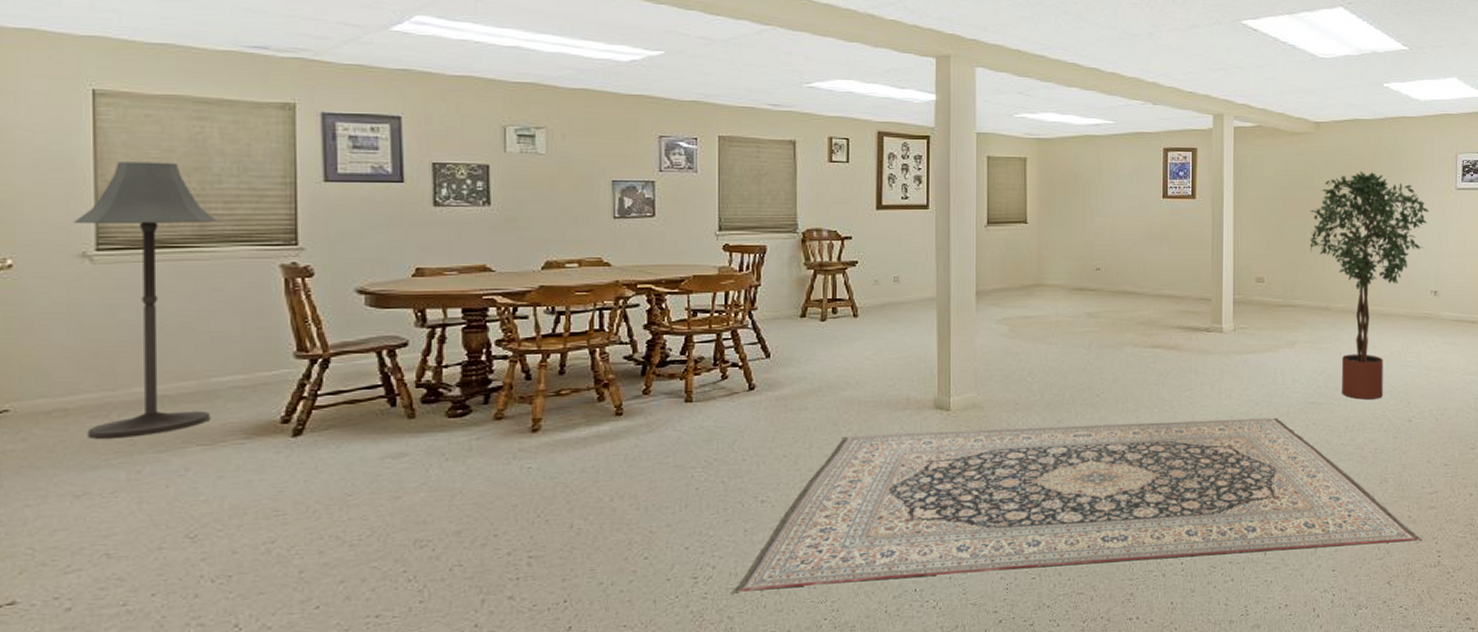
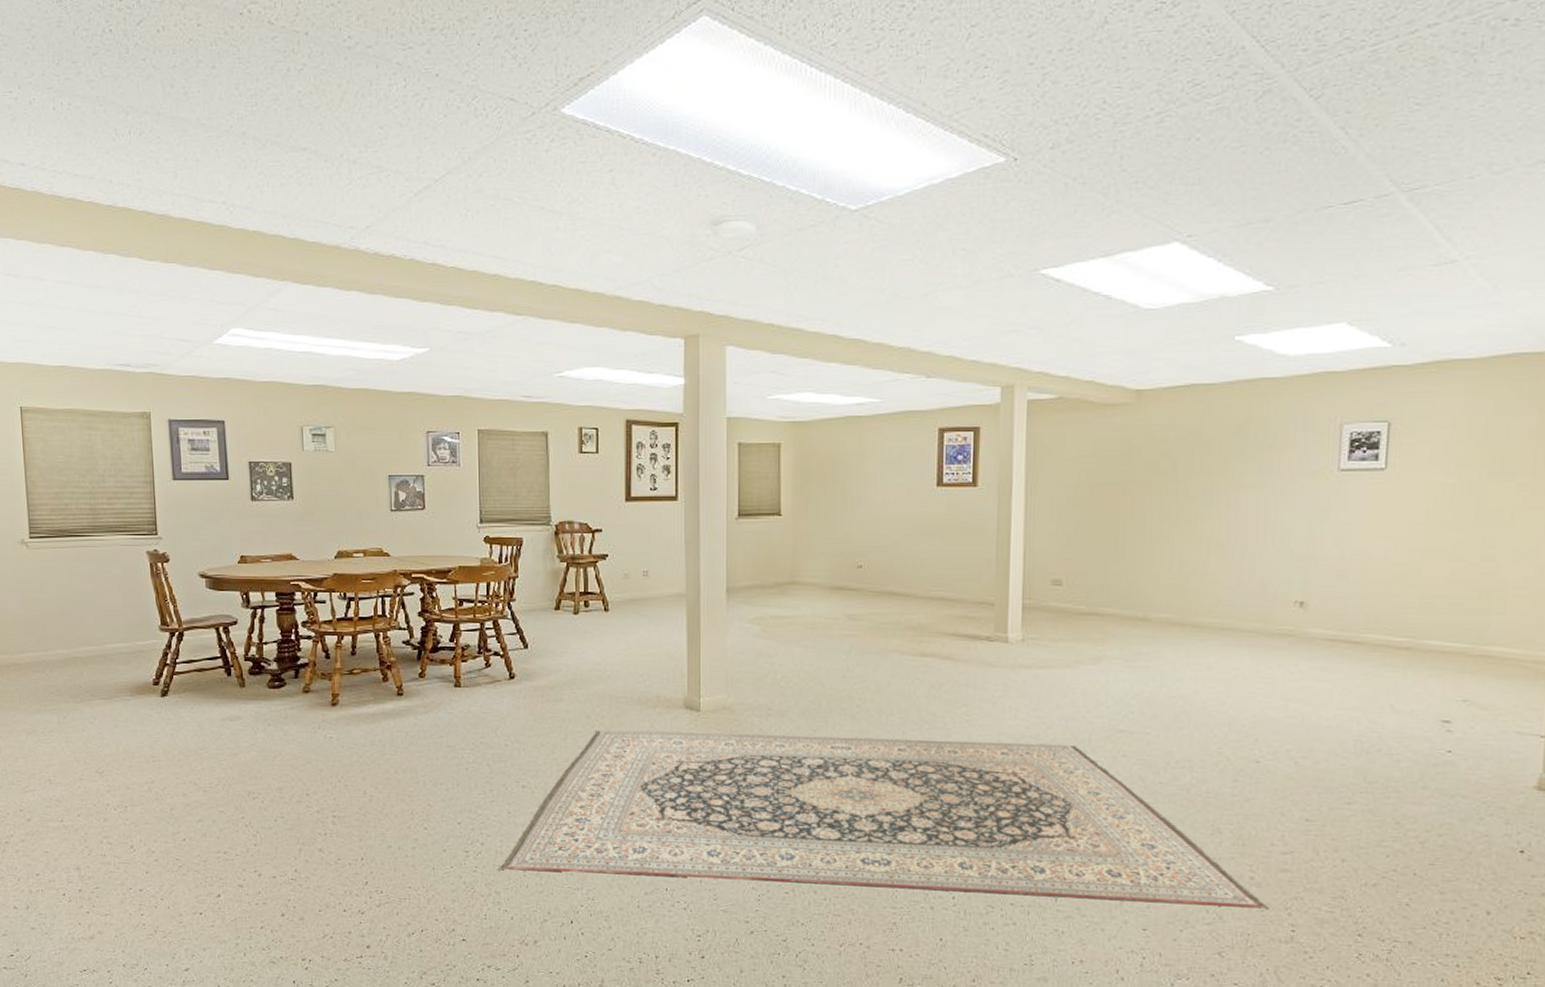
floor lamp: present [74,161,217,440] -> none [15,465,107,690]
potted tree: present [1309,171,1429,400] -> none [1124,449,1297,732]

